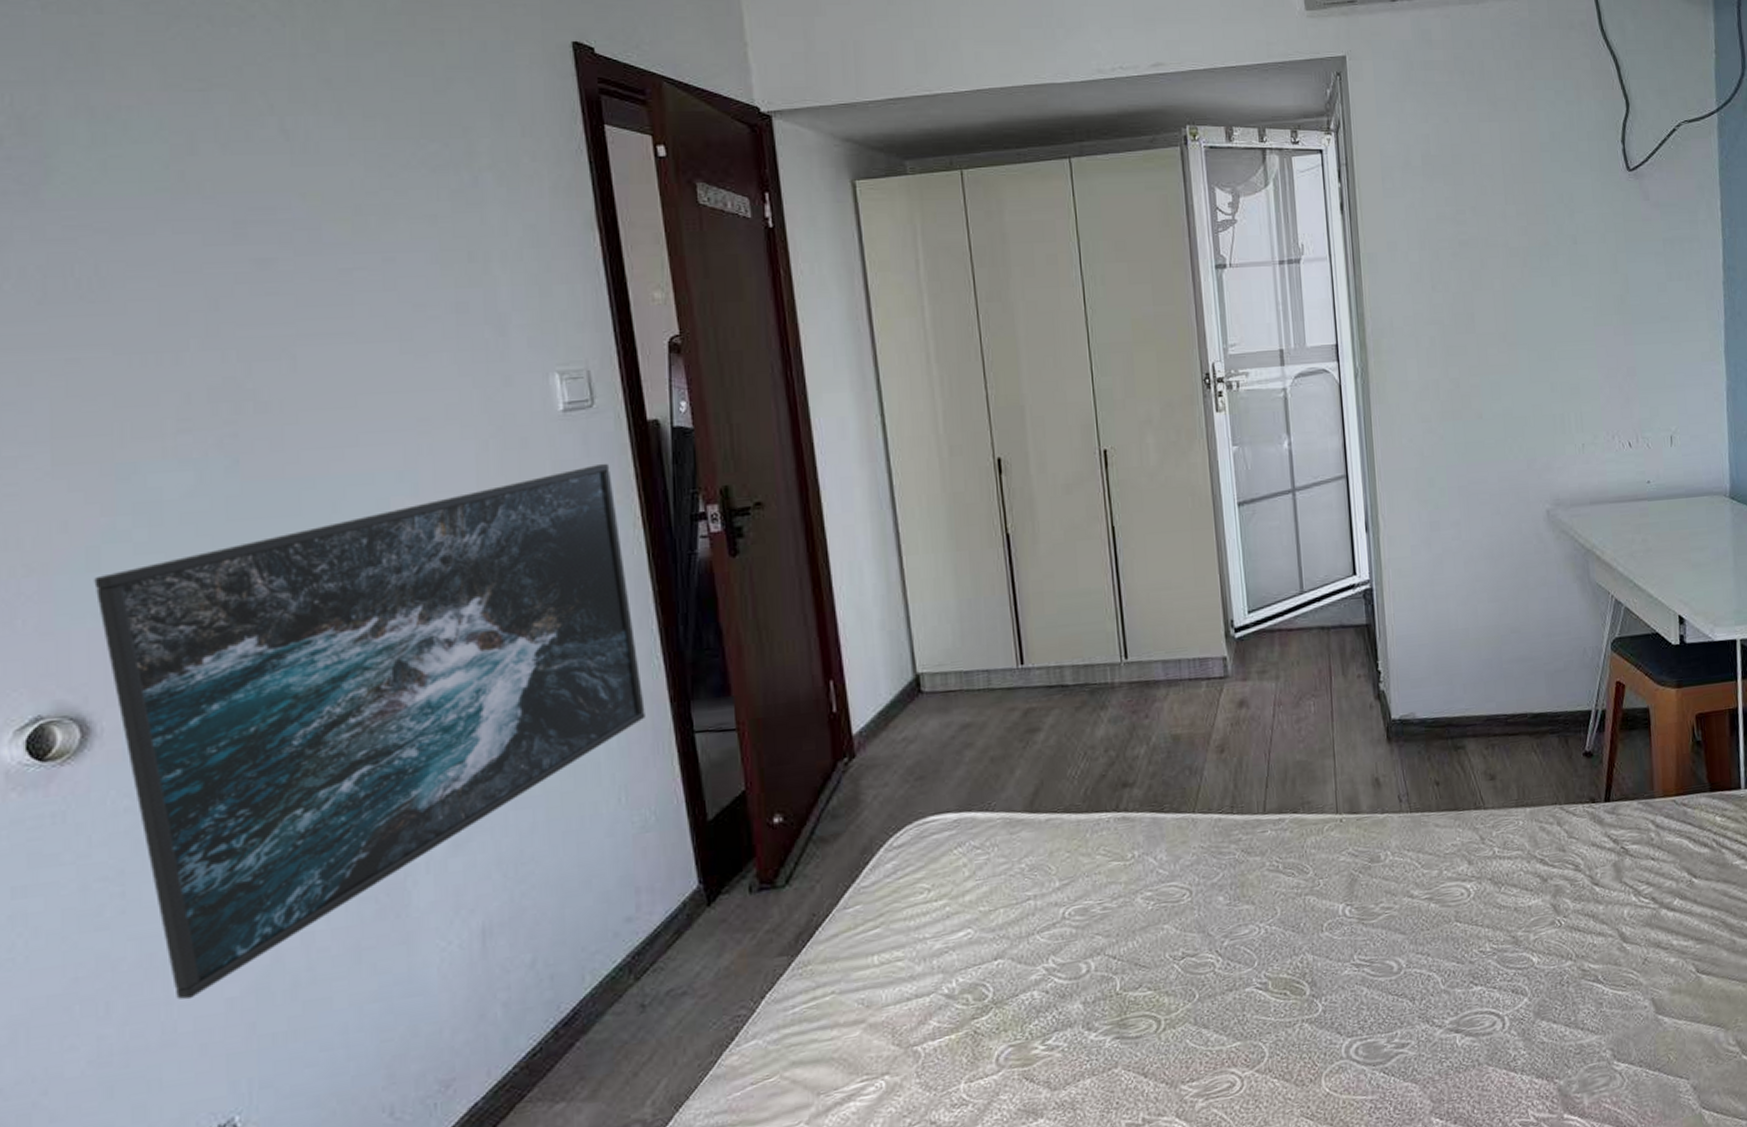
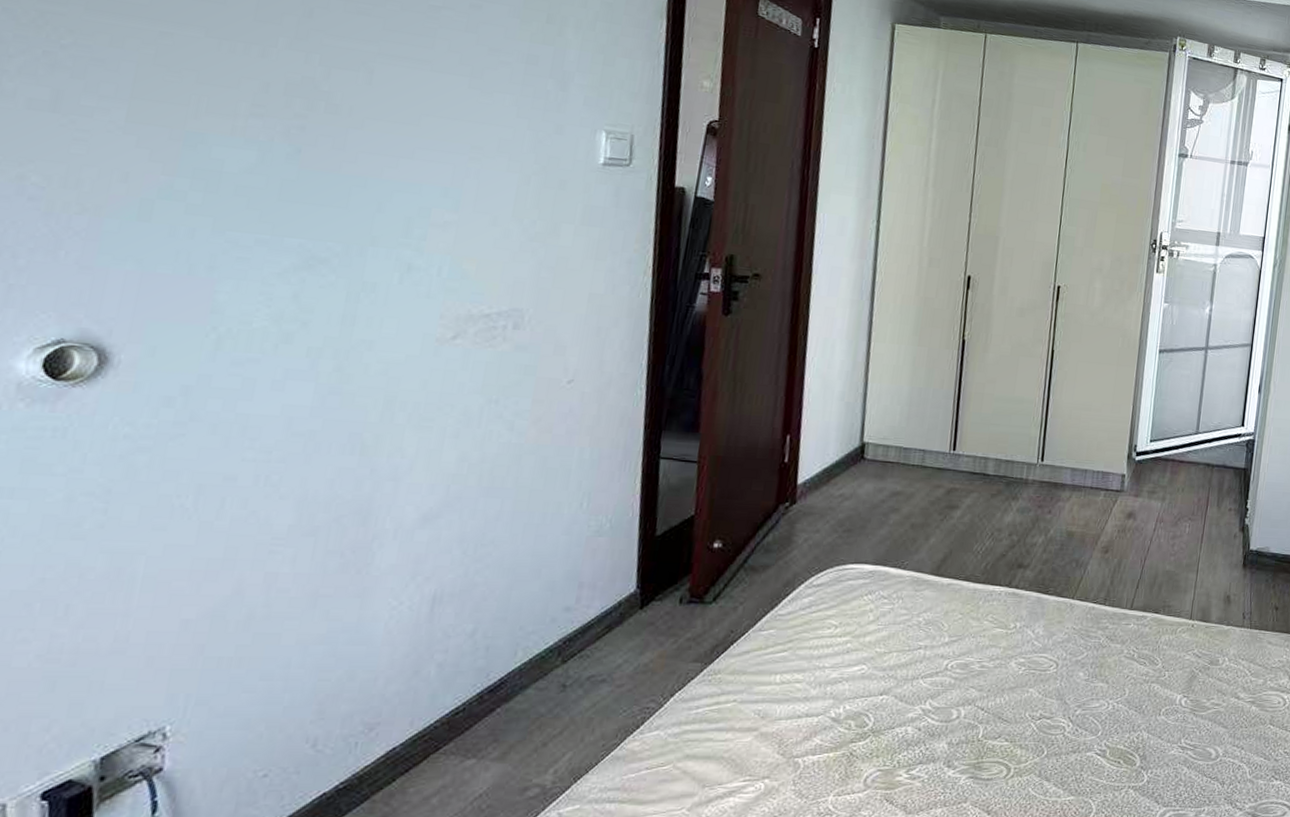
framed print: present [94,463,645,1000] -> none [134,215,634,615]

